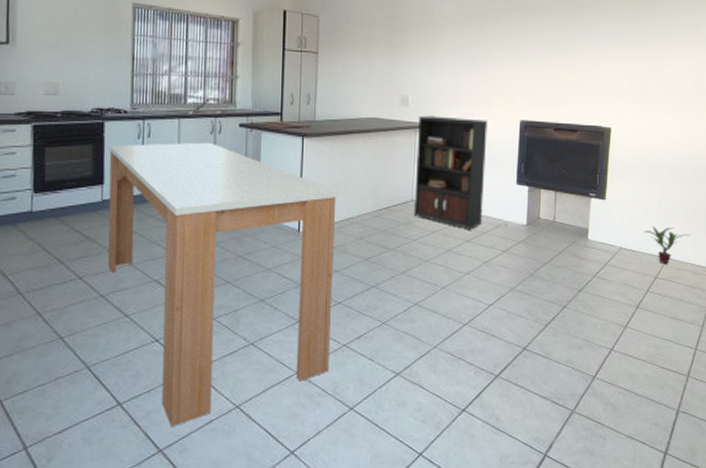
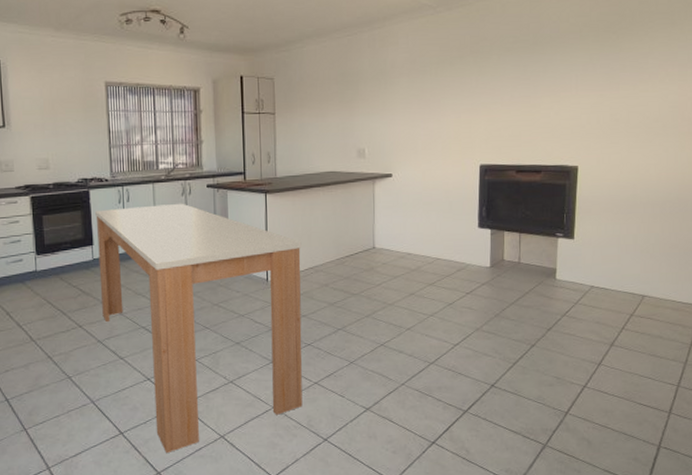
bookcase: present [414,115,508,230] -> none [375,165,471,274]
potted plant: present [644,225,692,265] -> none [617,263,672,302]

